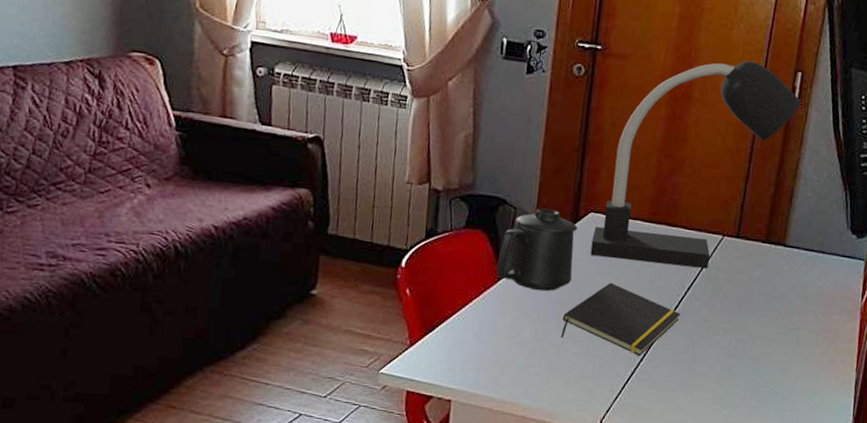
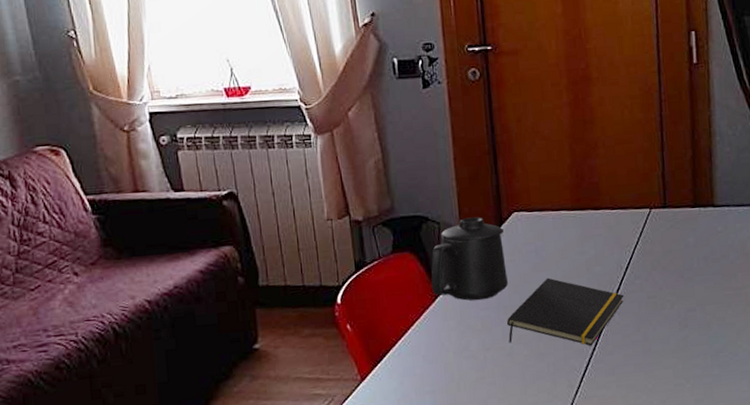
desk lamp: present [590,60,801,269] -> none [520,30,700,255]

